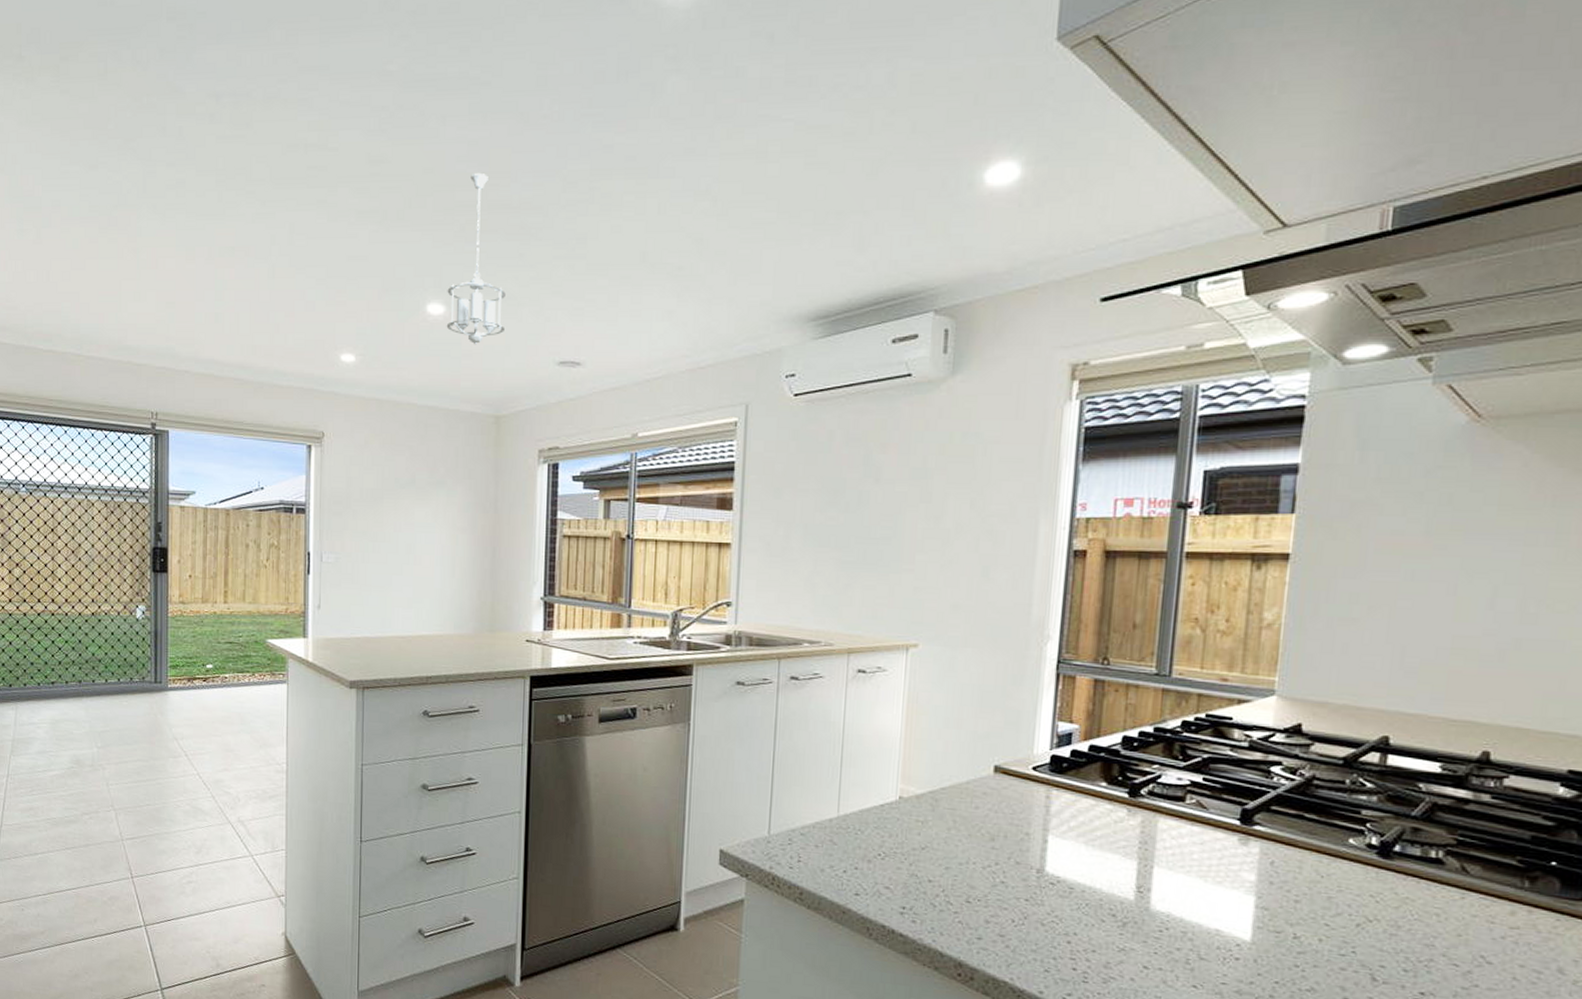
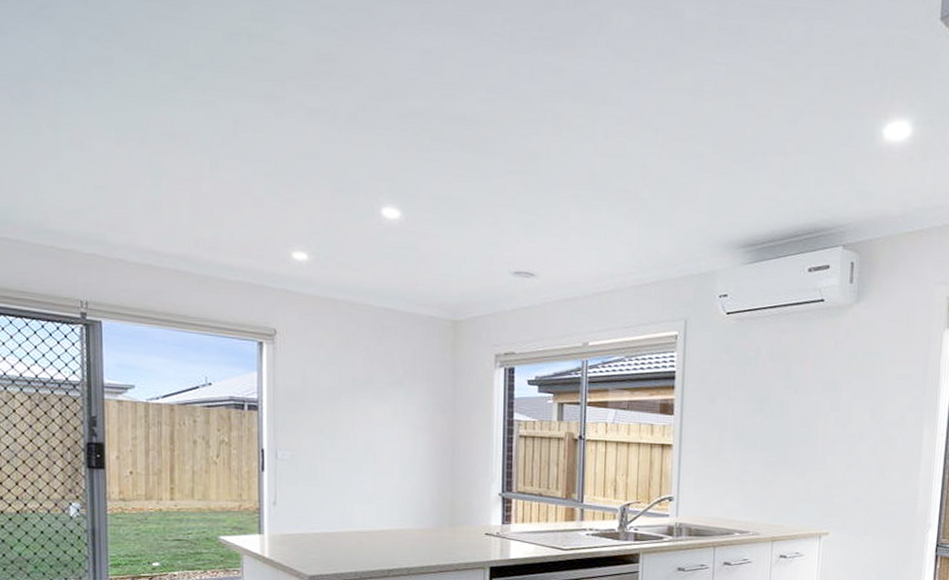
pendant light: present [446,172,506,345] -> none [402,82,461,251]

